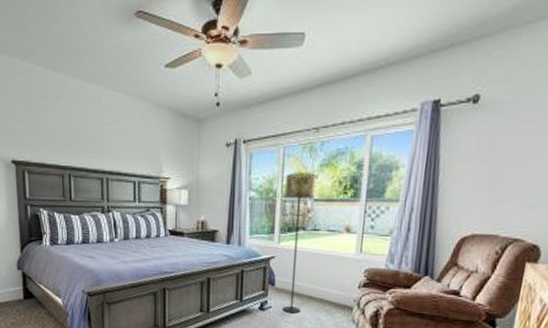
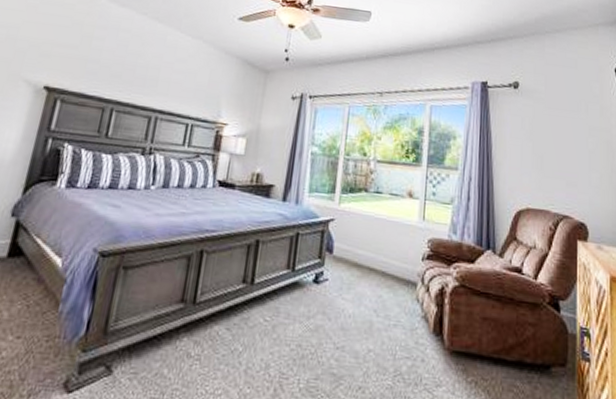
floor lamp: present [282,173,315,314] -> none [340,132,379,289]

